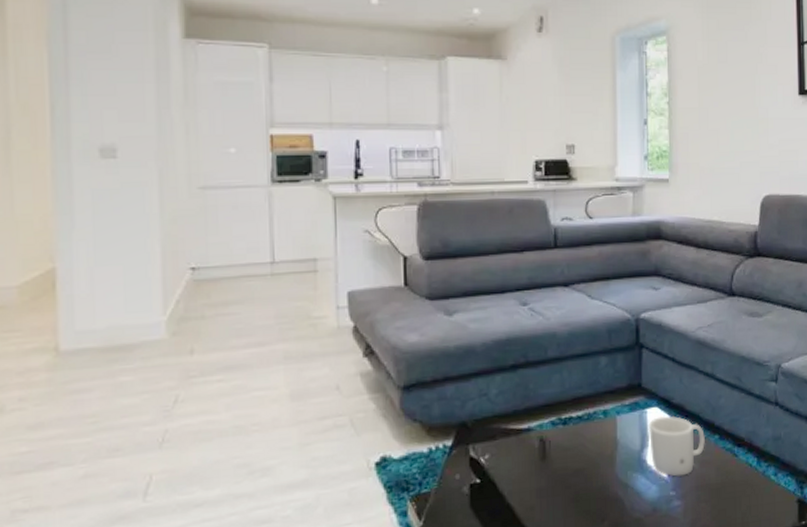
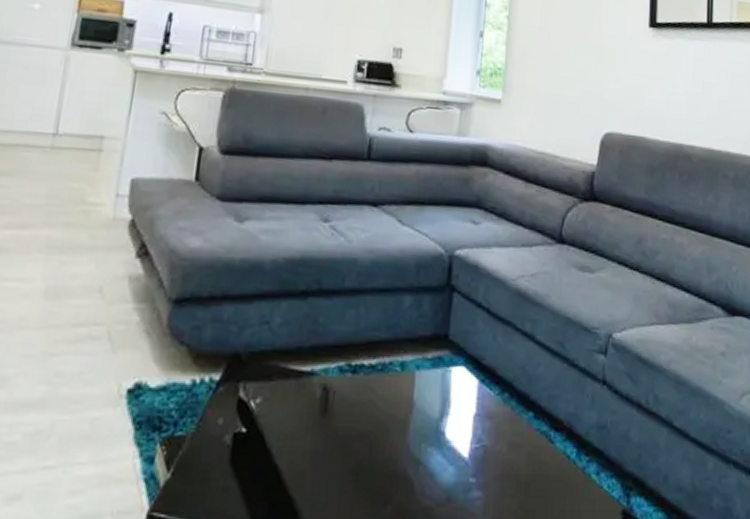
mug: present [648,415,705,477] -> none [451,379,517,459]

